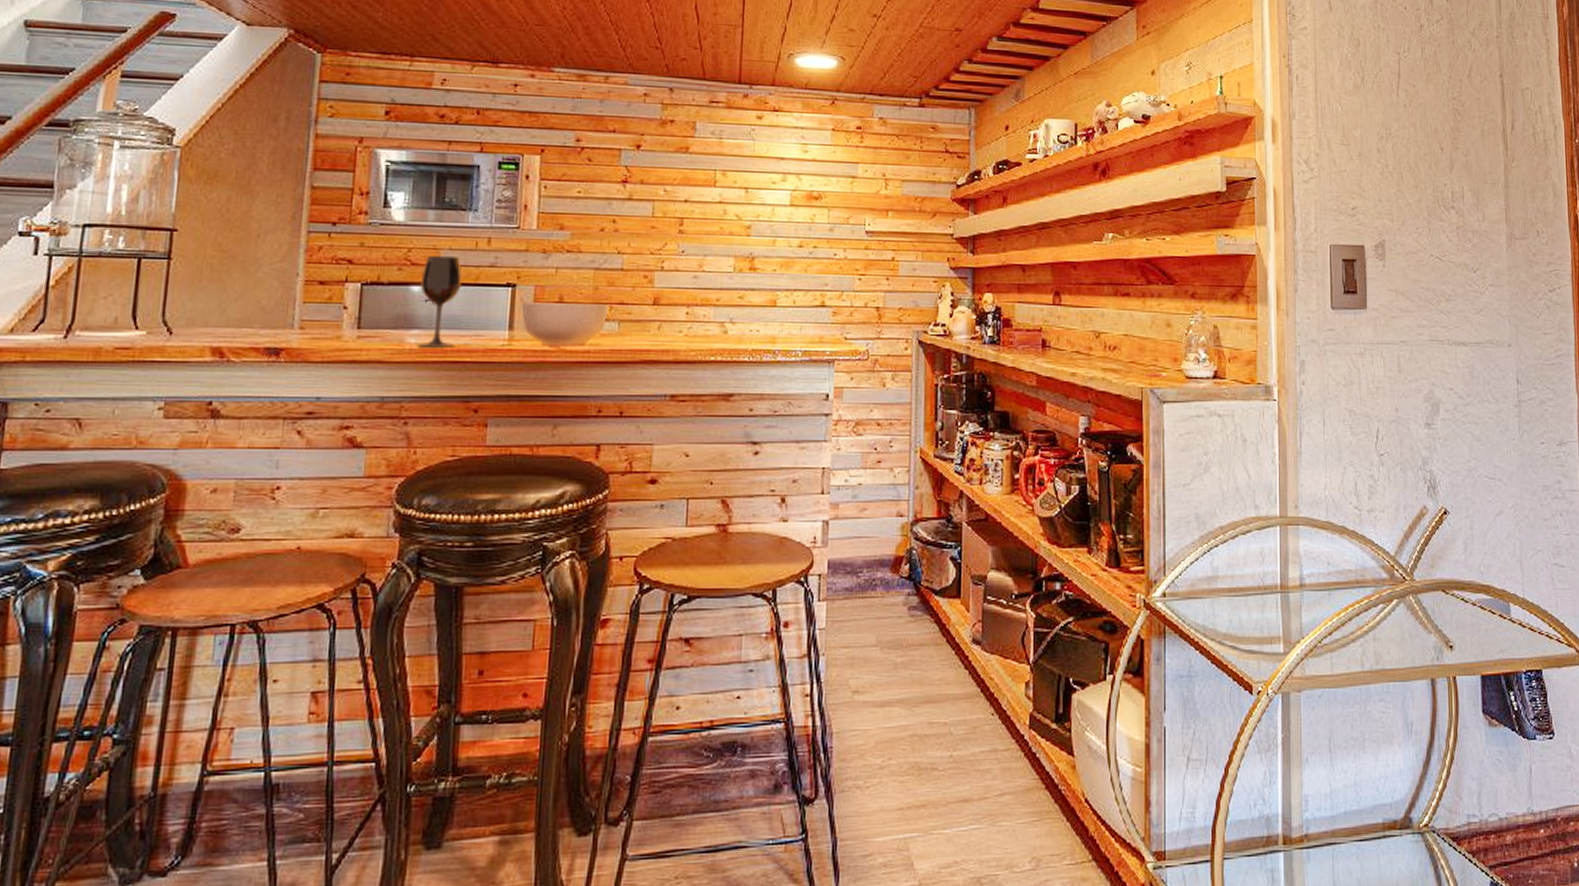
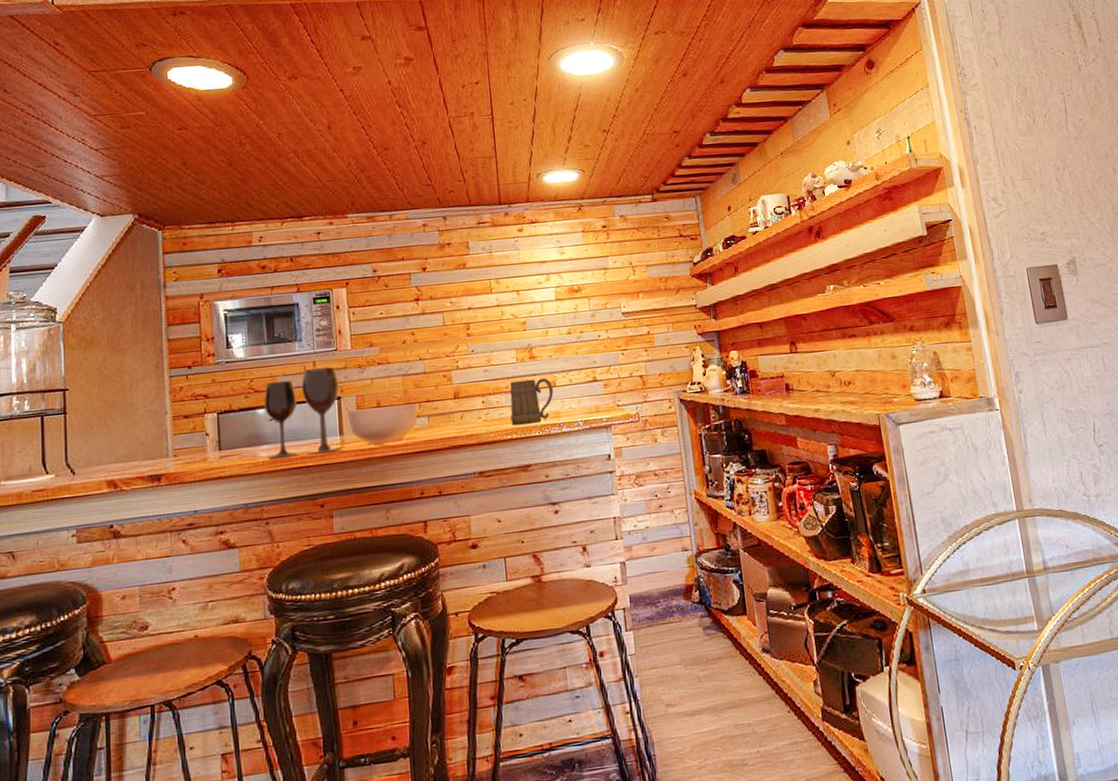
wine glass: none [466,246,516,349] -> present [302,367,341,455]
beer mug: none [717,293,773,347] -> present [510,378,554,427]

